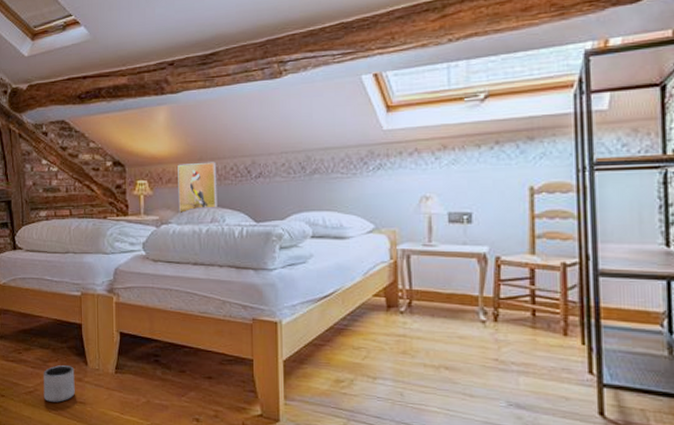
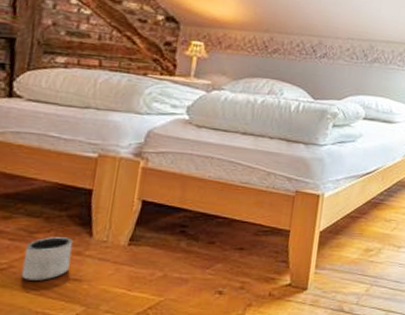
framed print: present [178,161,218,213] -> none [235,32,283,81]

